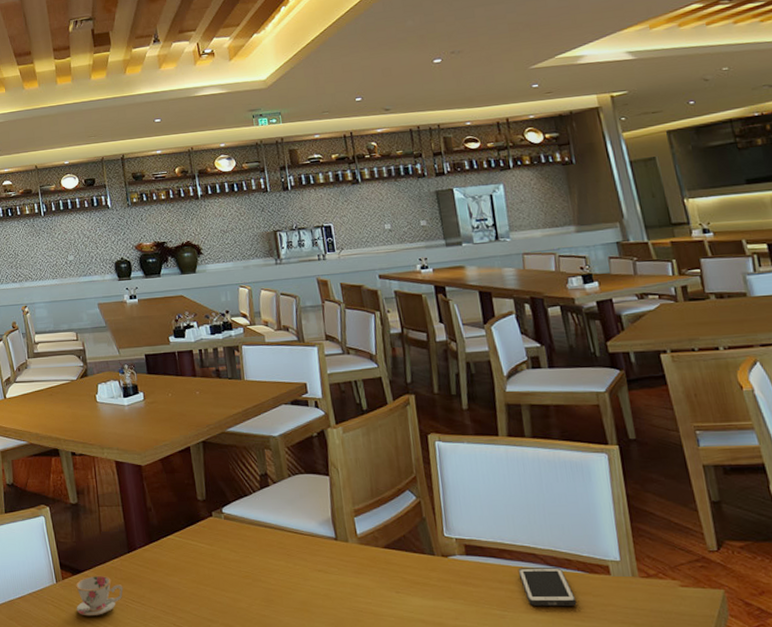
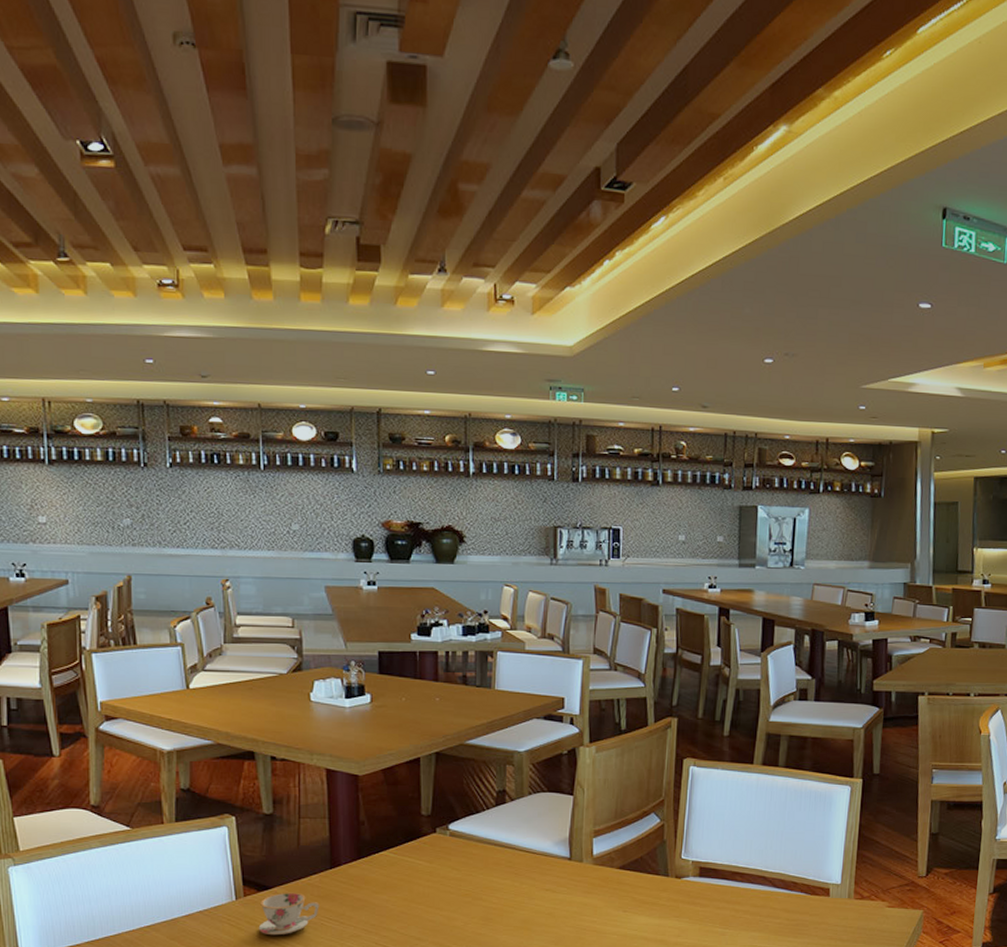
cell phone: present [518,568,577,606] -> none [746,889,794,924]

